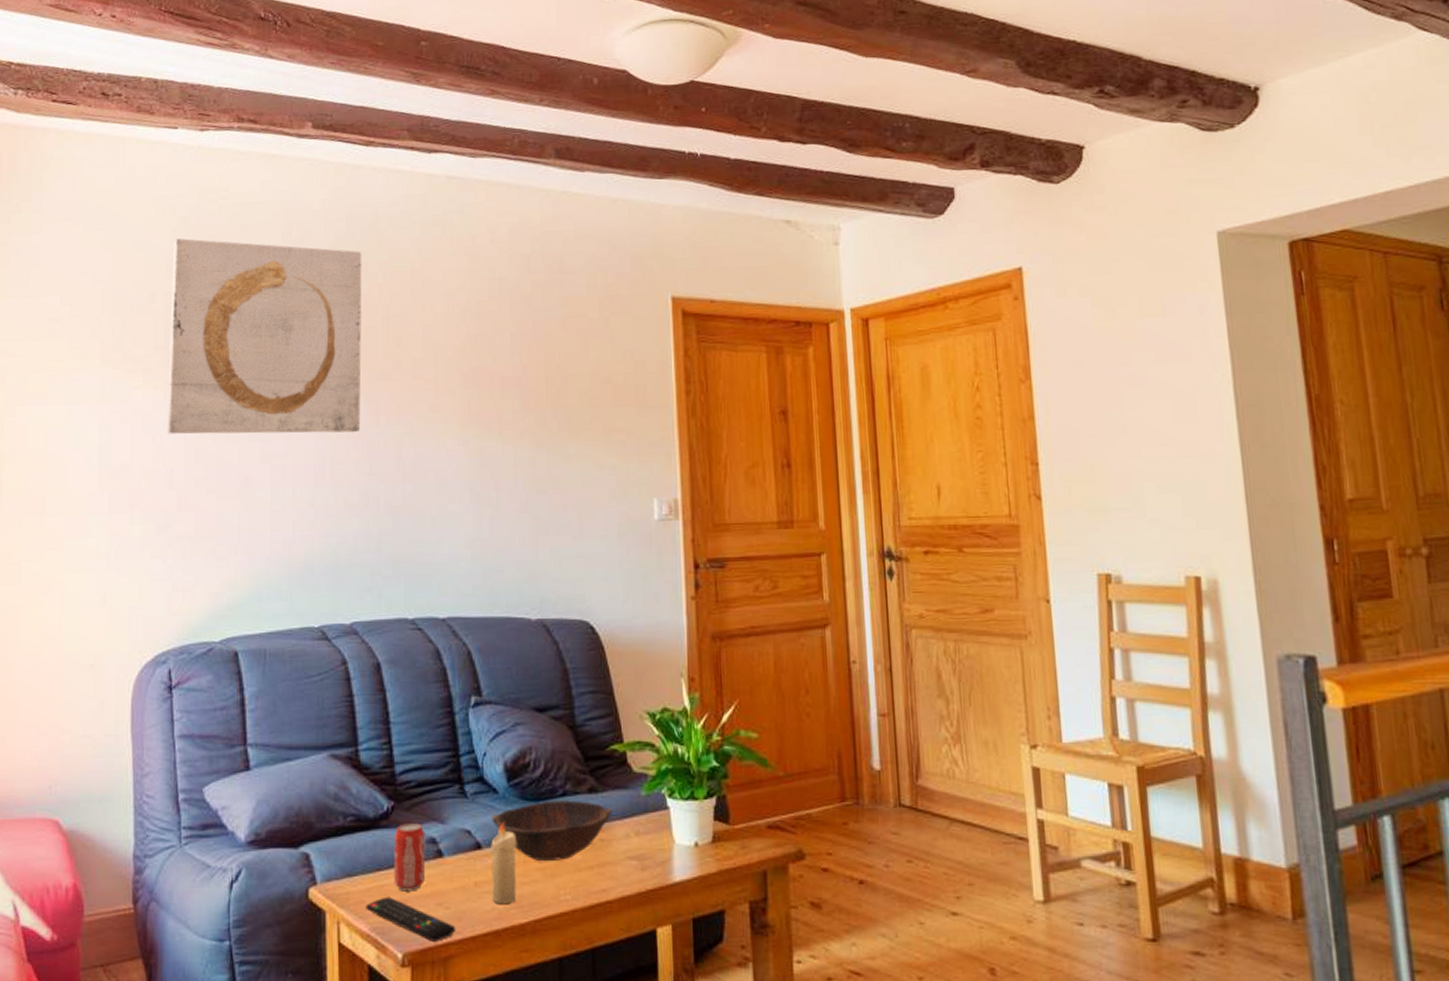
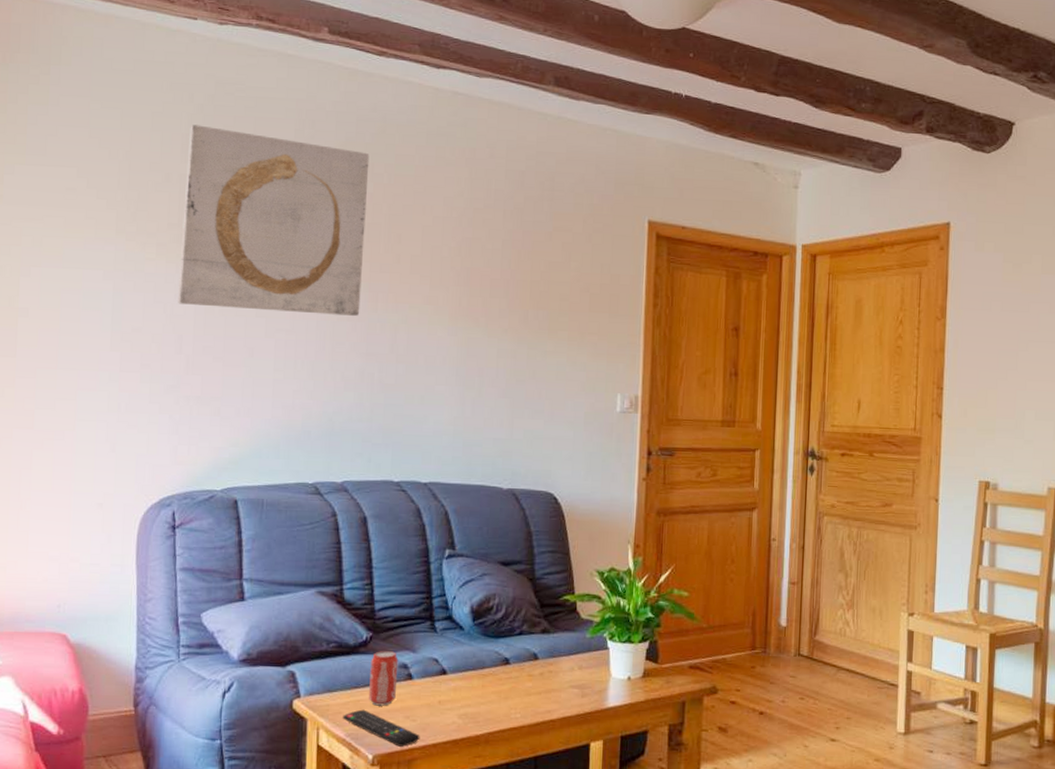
candle: present [491,821,517,905] -> none [453,652,478,720]
bowl: present [492,800,613,862] -> none [457,638,561,687]

